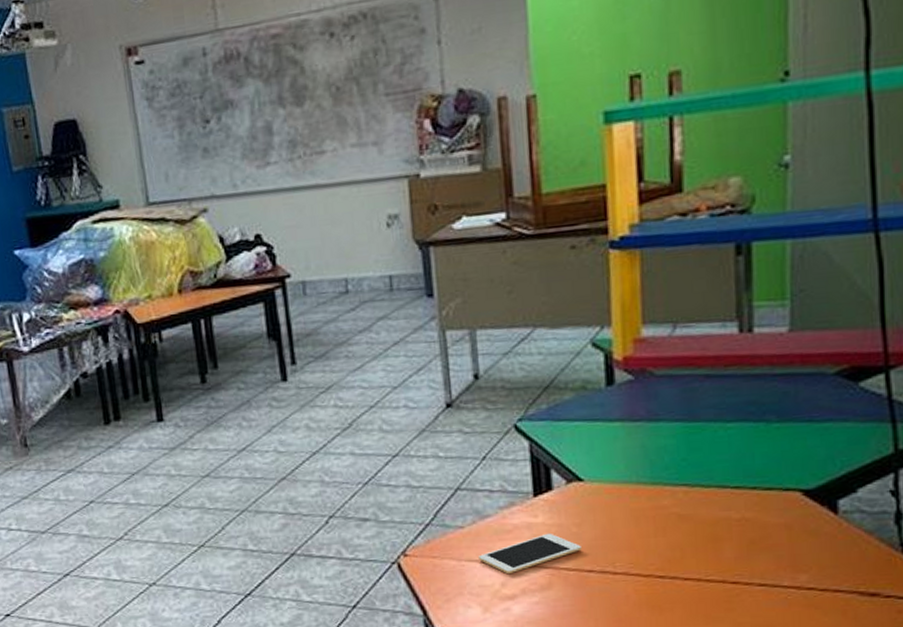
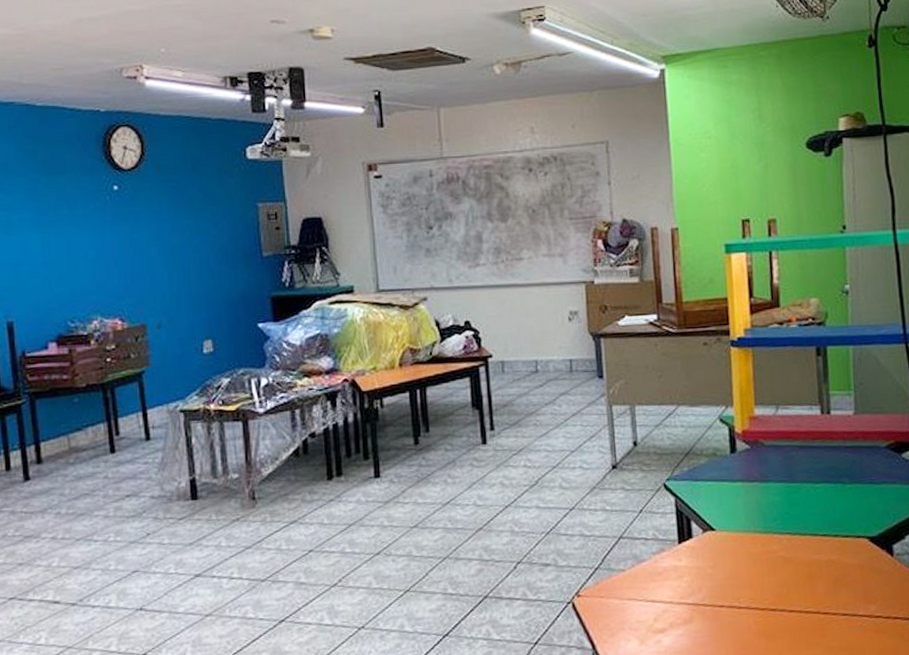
cell phone: present [479,533,582,575] -> none [637,574,715,611]

